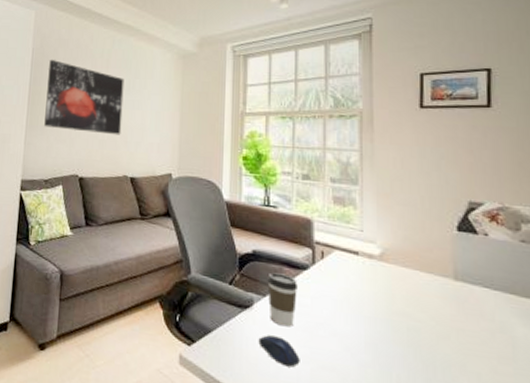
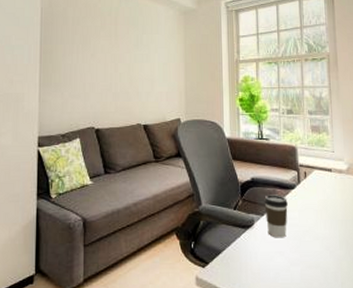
wall art: present [44,60,124,135] -> none [58,19,133,87]
computer mouse: present [258,335,300,368] -> none [260,247,293,271]

